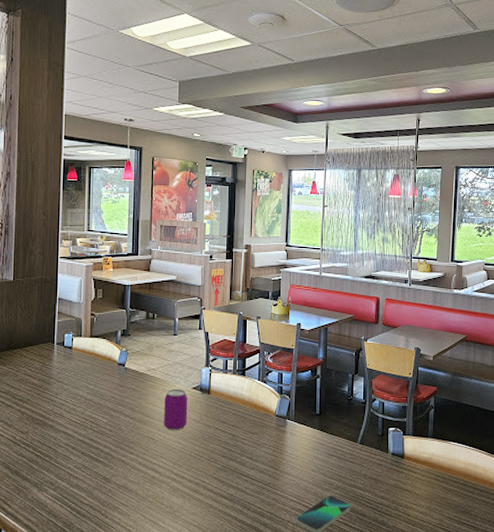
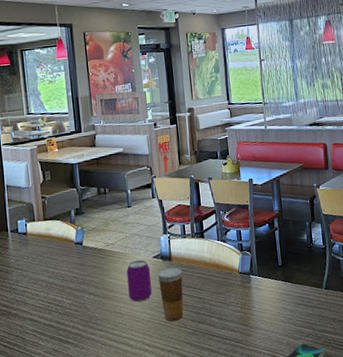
beverage cup: none [195,401,220,455] -> present [158,267,184,323]

